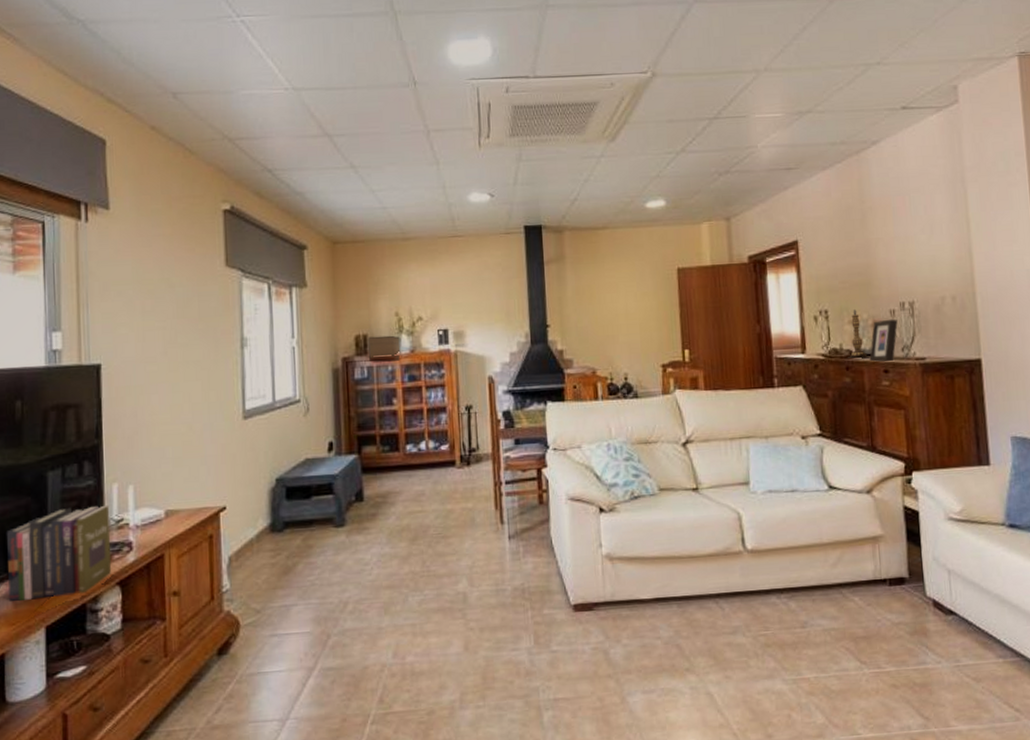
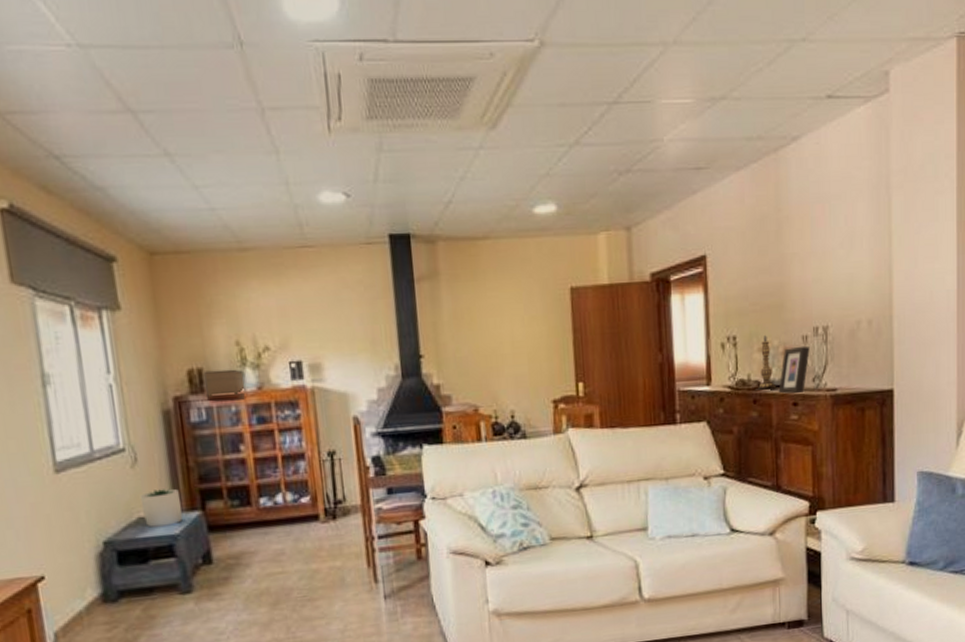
planter: none [308,434,342,468] -> present [139,488,183,528]

